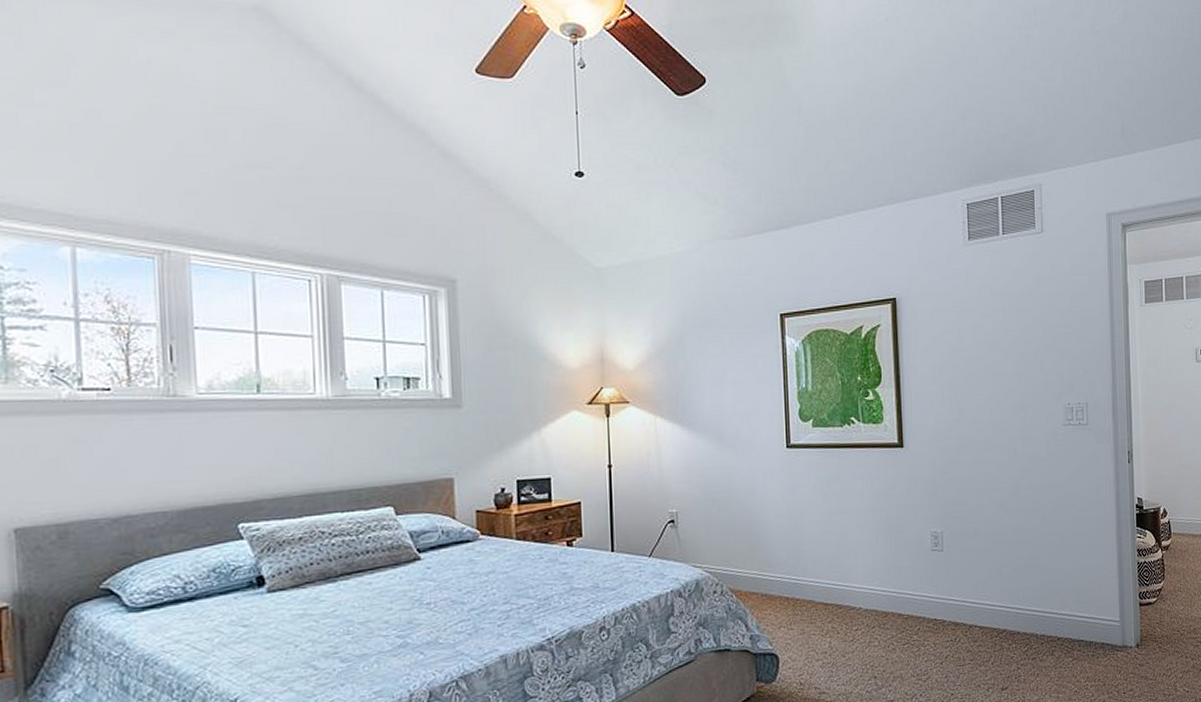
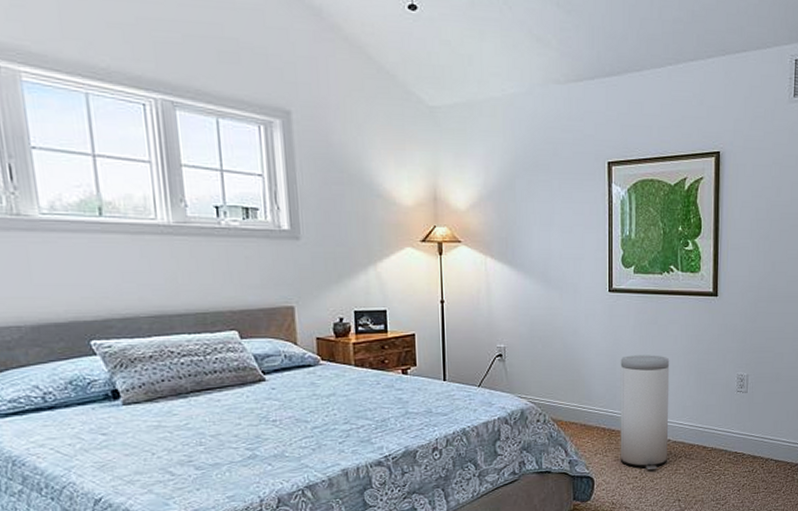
pedal bin: none [802,513,859,644] -> present [620,355,670,471]

